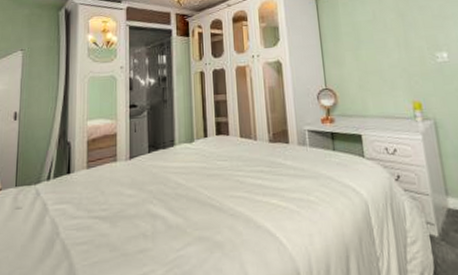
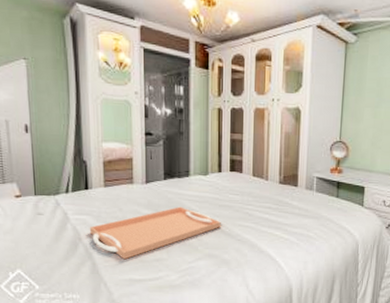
serving tray: none [68,181,211,255] -> present [89,206,221,260]

